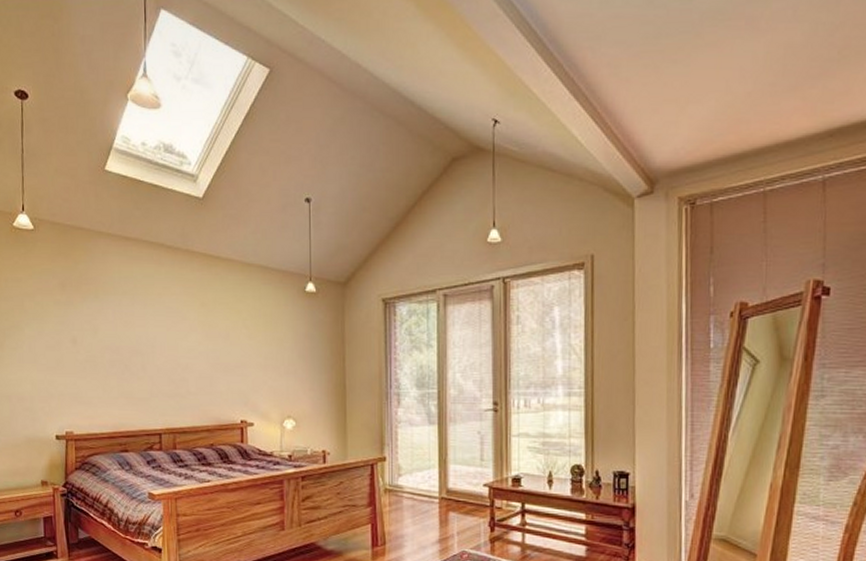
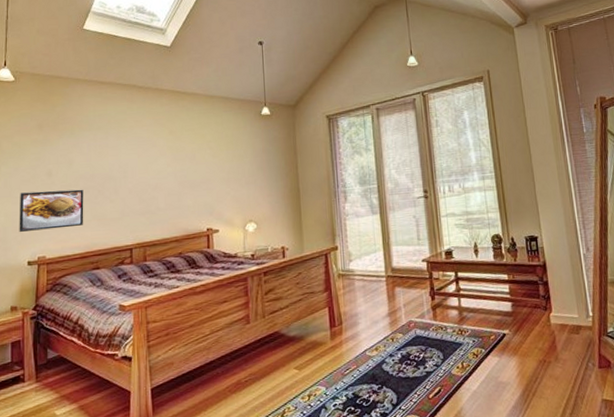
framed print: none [45,360,111,404] -> present [19,189,84,233]

